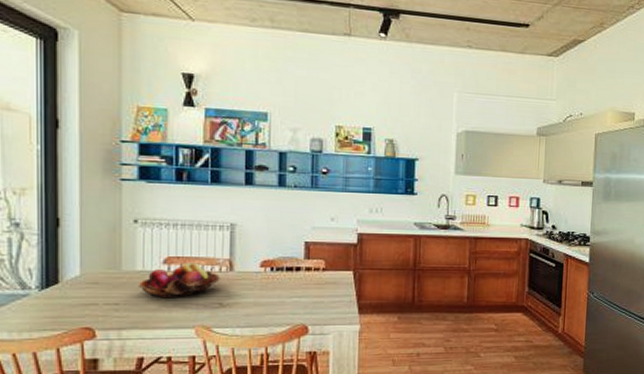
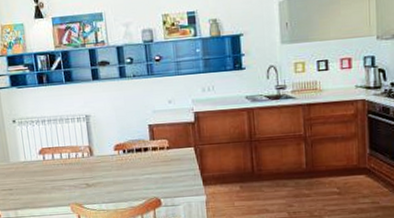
fruit basket: present [138,262,220,299] -> none [23,151,84,183]

